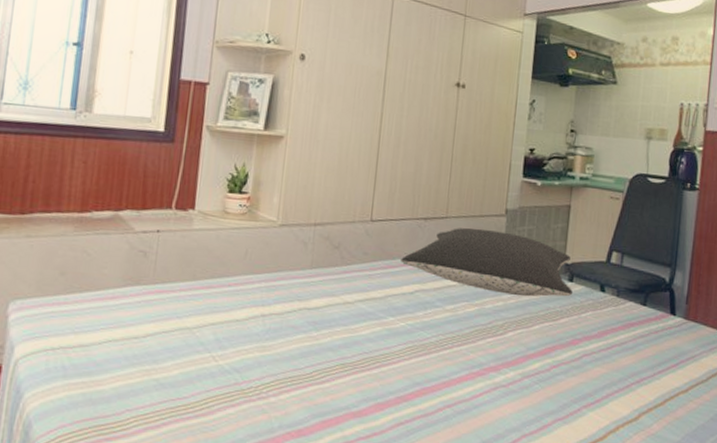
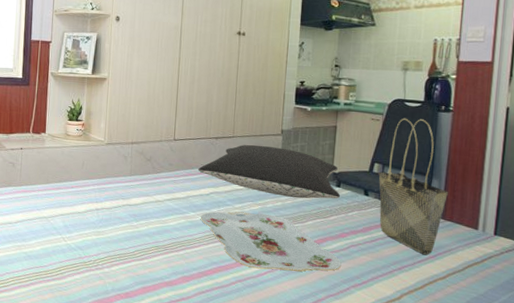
serving tray: none [401,314,572,391] -> present [200,211,341,272]
tote bag: none [615,196,692,364] -> present [377,118,448,256]

